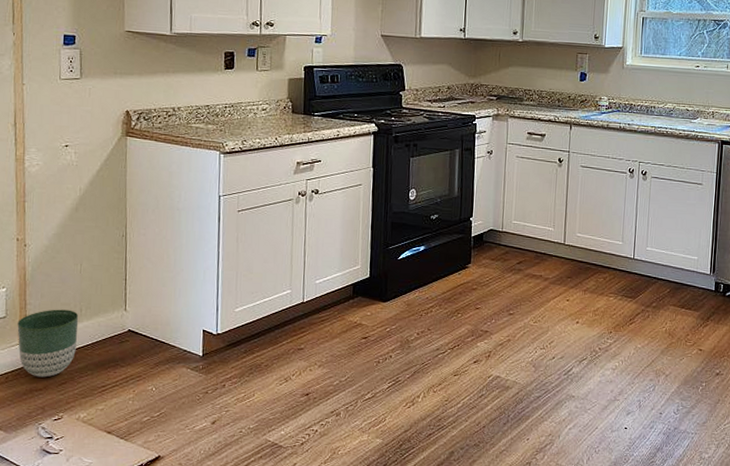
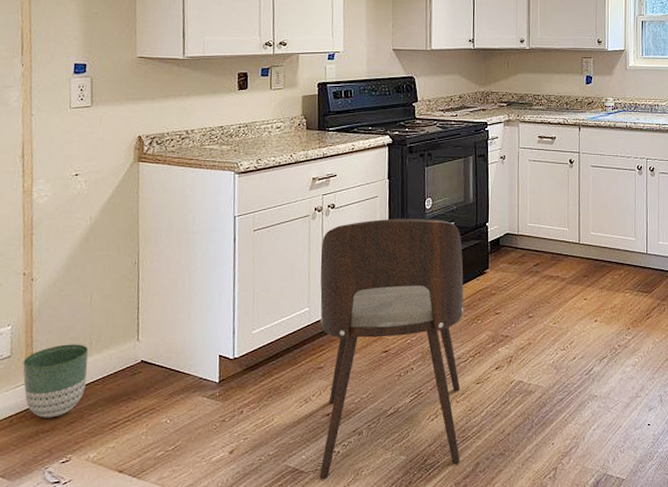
dining chair: none [297,207,445,456] -> present [319,218,464,480]

